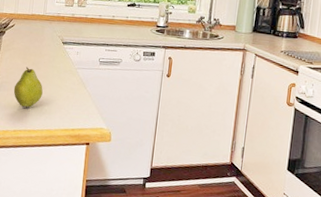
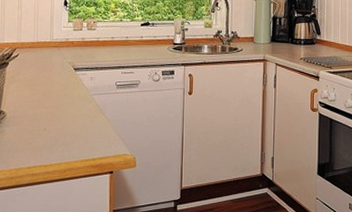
fruit: present [13,67,43,108] -> none [23,98,57,141]

